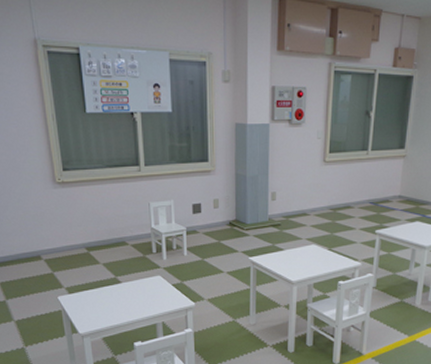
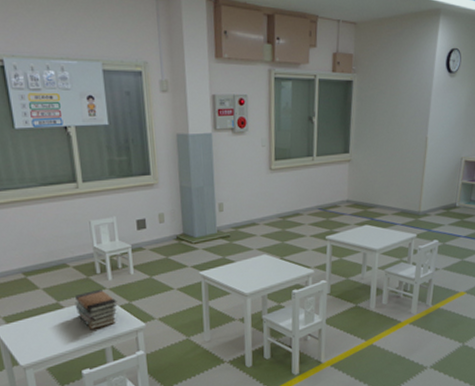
book stack: none [131,267,170,306] -> present [74,289,118,330]

